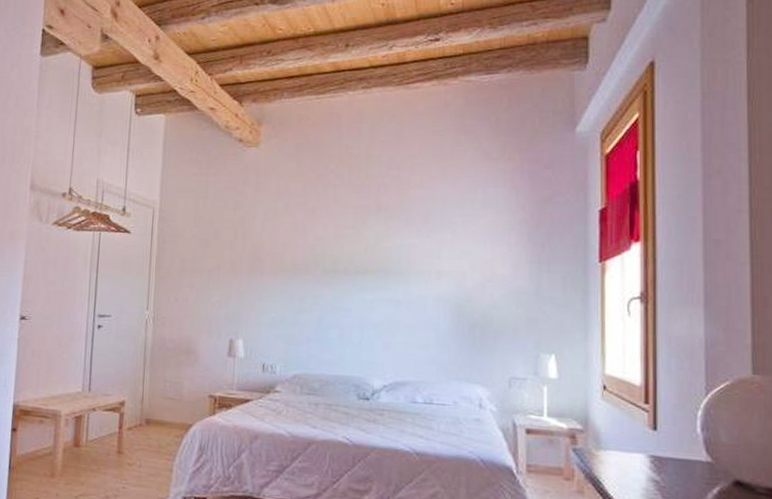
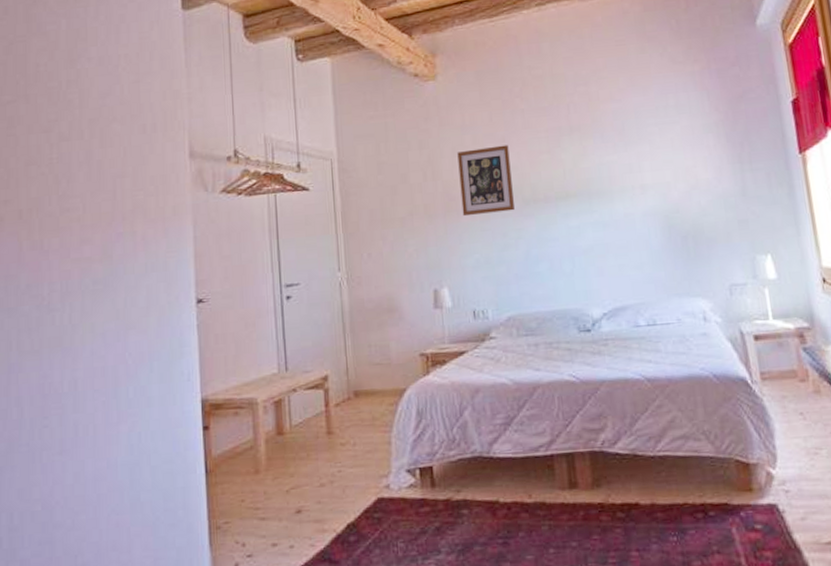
wall art: none [265,215,317,278] -> present [457,144,515,217]

